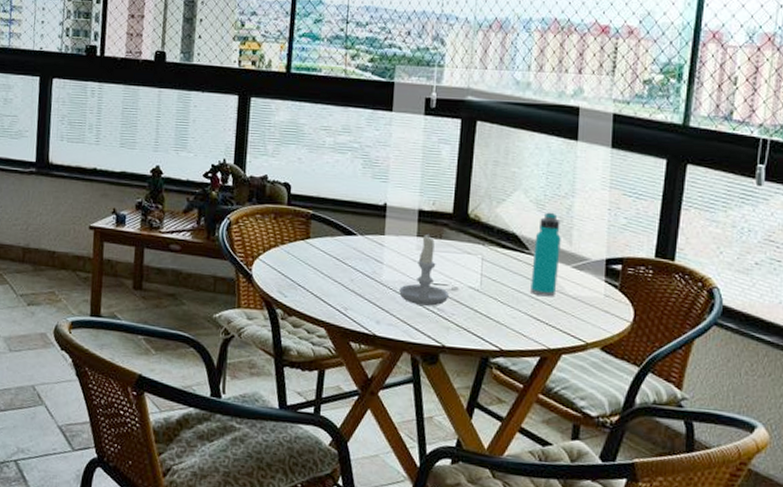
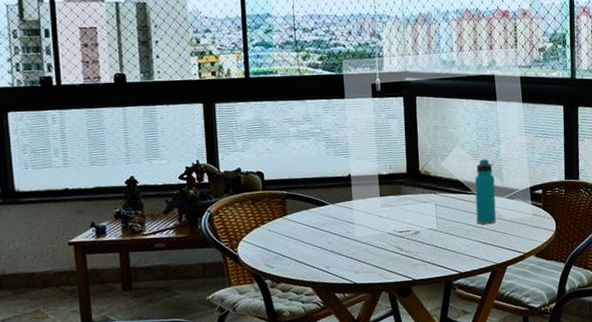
candle: present [399,233,449,306] -> none [371,192,413,252]

